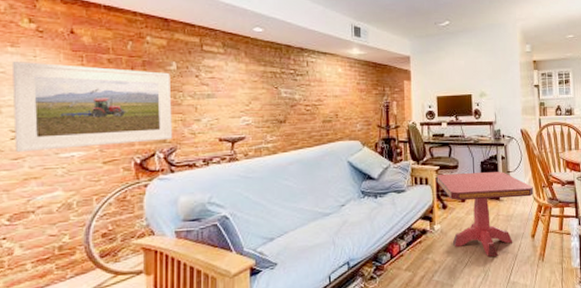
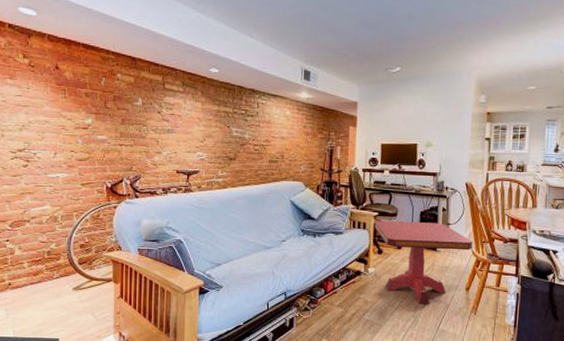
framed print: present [11,62,173,153] -> none [10,92,138,171]

